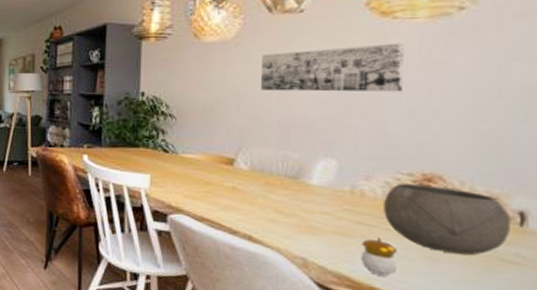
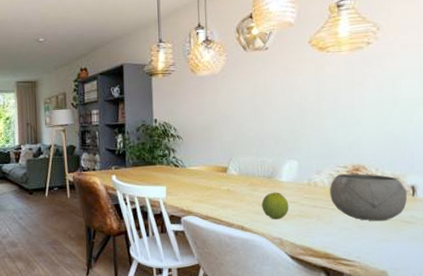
wall art: present [260,43,404,92] -> none [241,70,336,112]
fruit: none [280,197,320,234] -> present [262,192,289,220]
candle: present [361,236,398,276] -> none [317,215,341,244]

